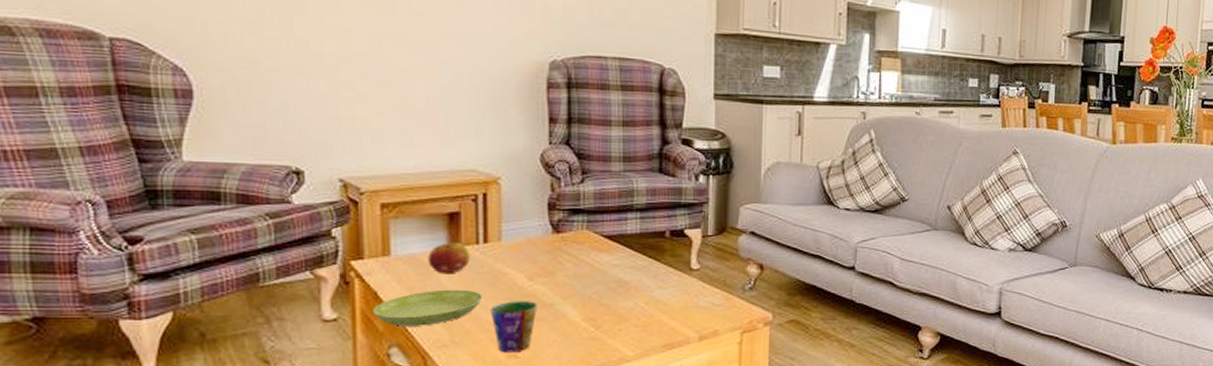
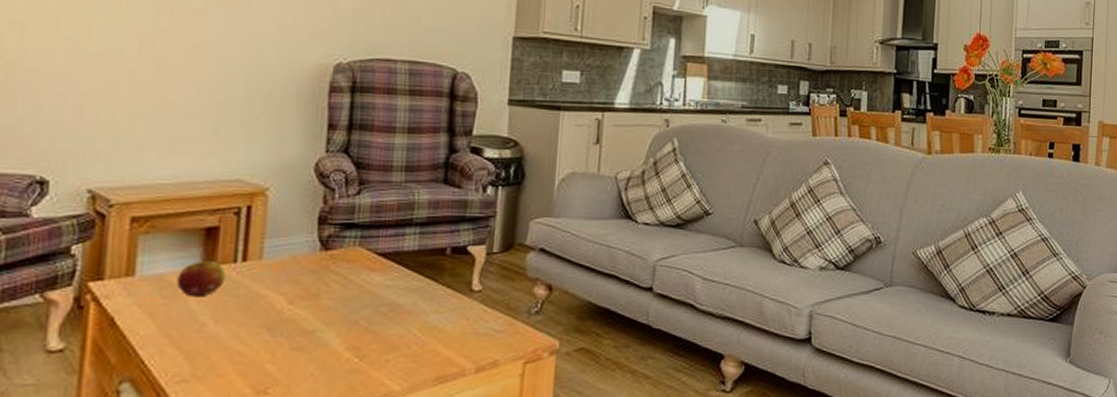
saucer: present [372,289,483,326] -> none [105,314,235,358]
cup: present [490,301,537,353] -> none [241,327,296,388]

